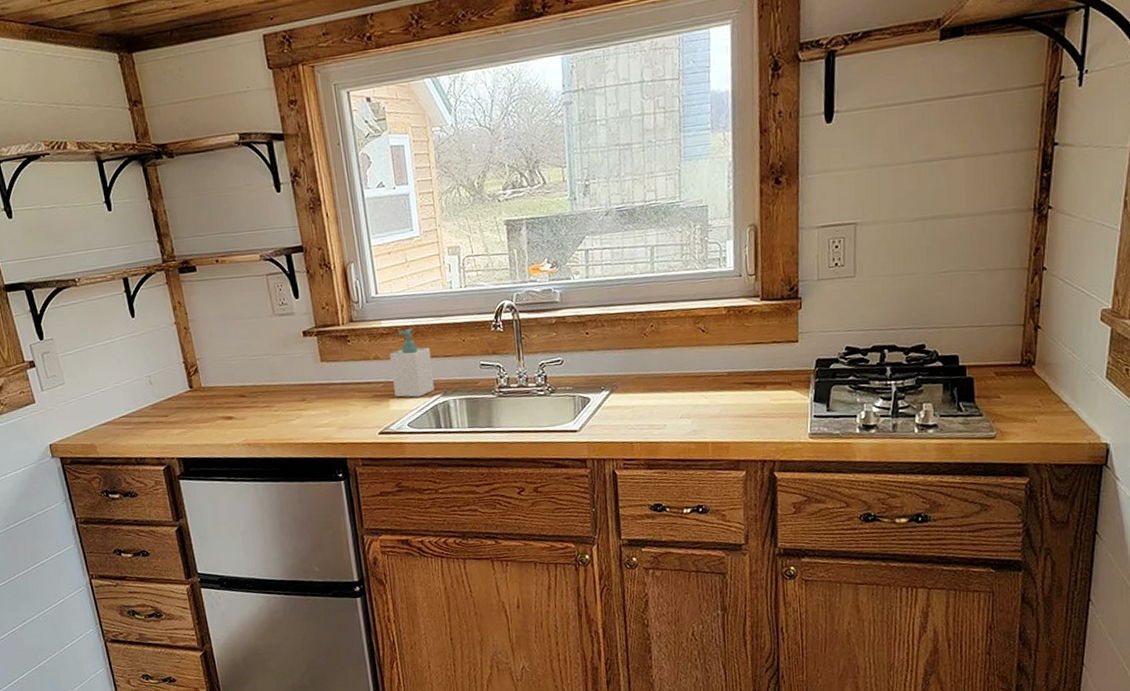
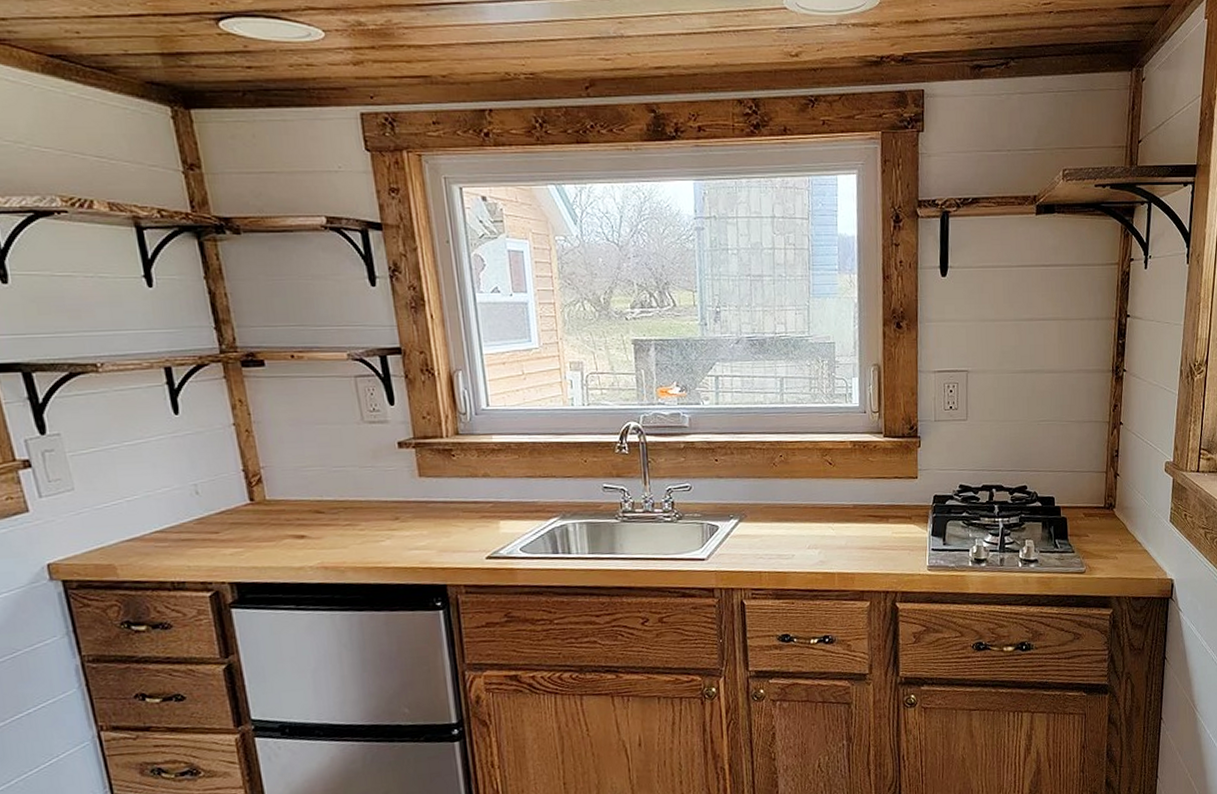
soap bottle: present [389,328,435,398] -> none [500,445,552,520]

